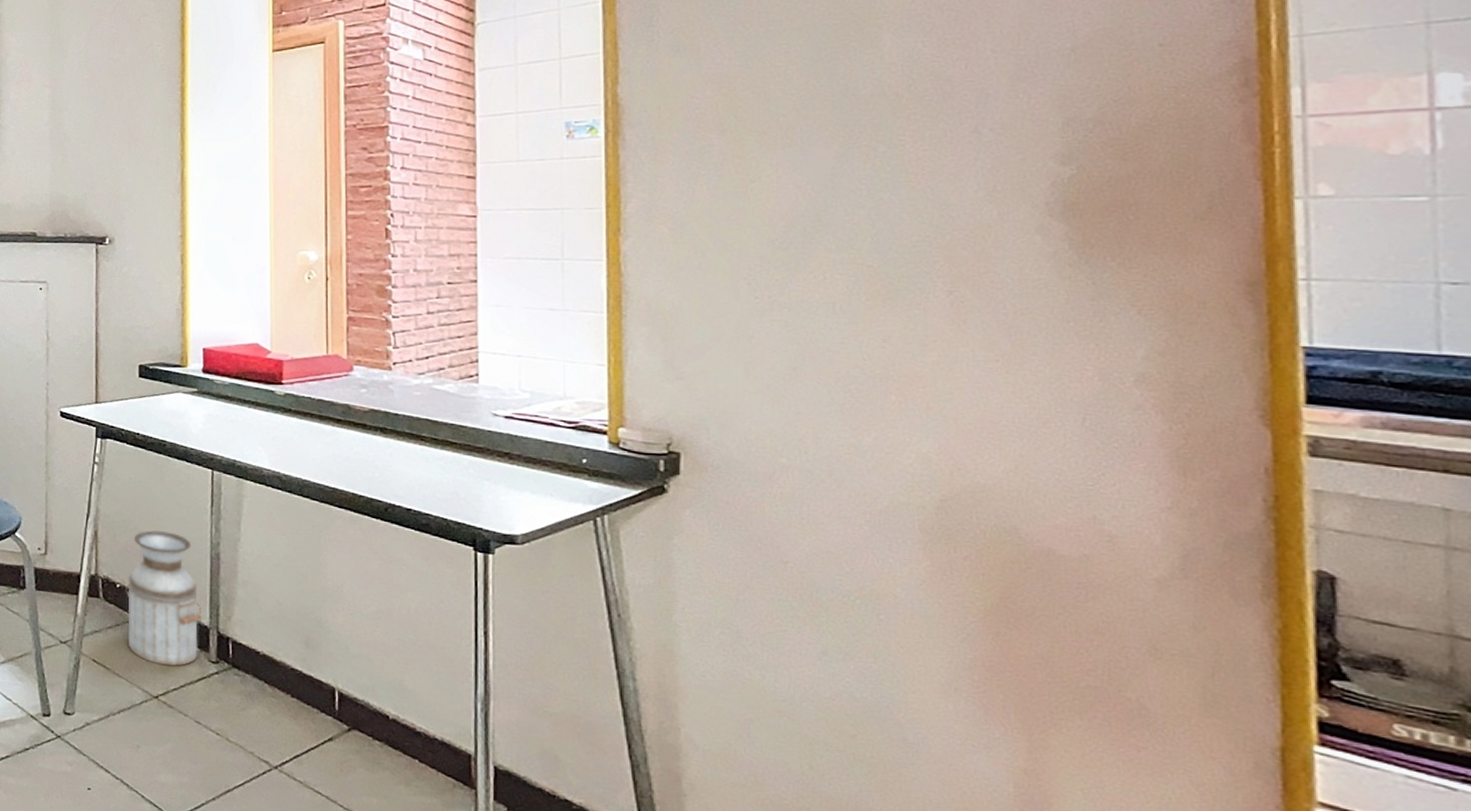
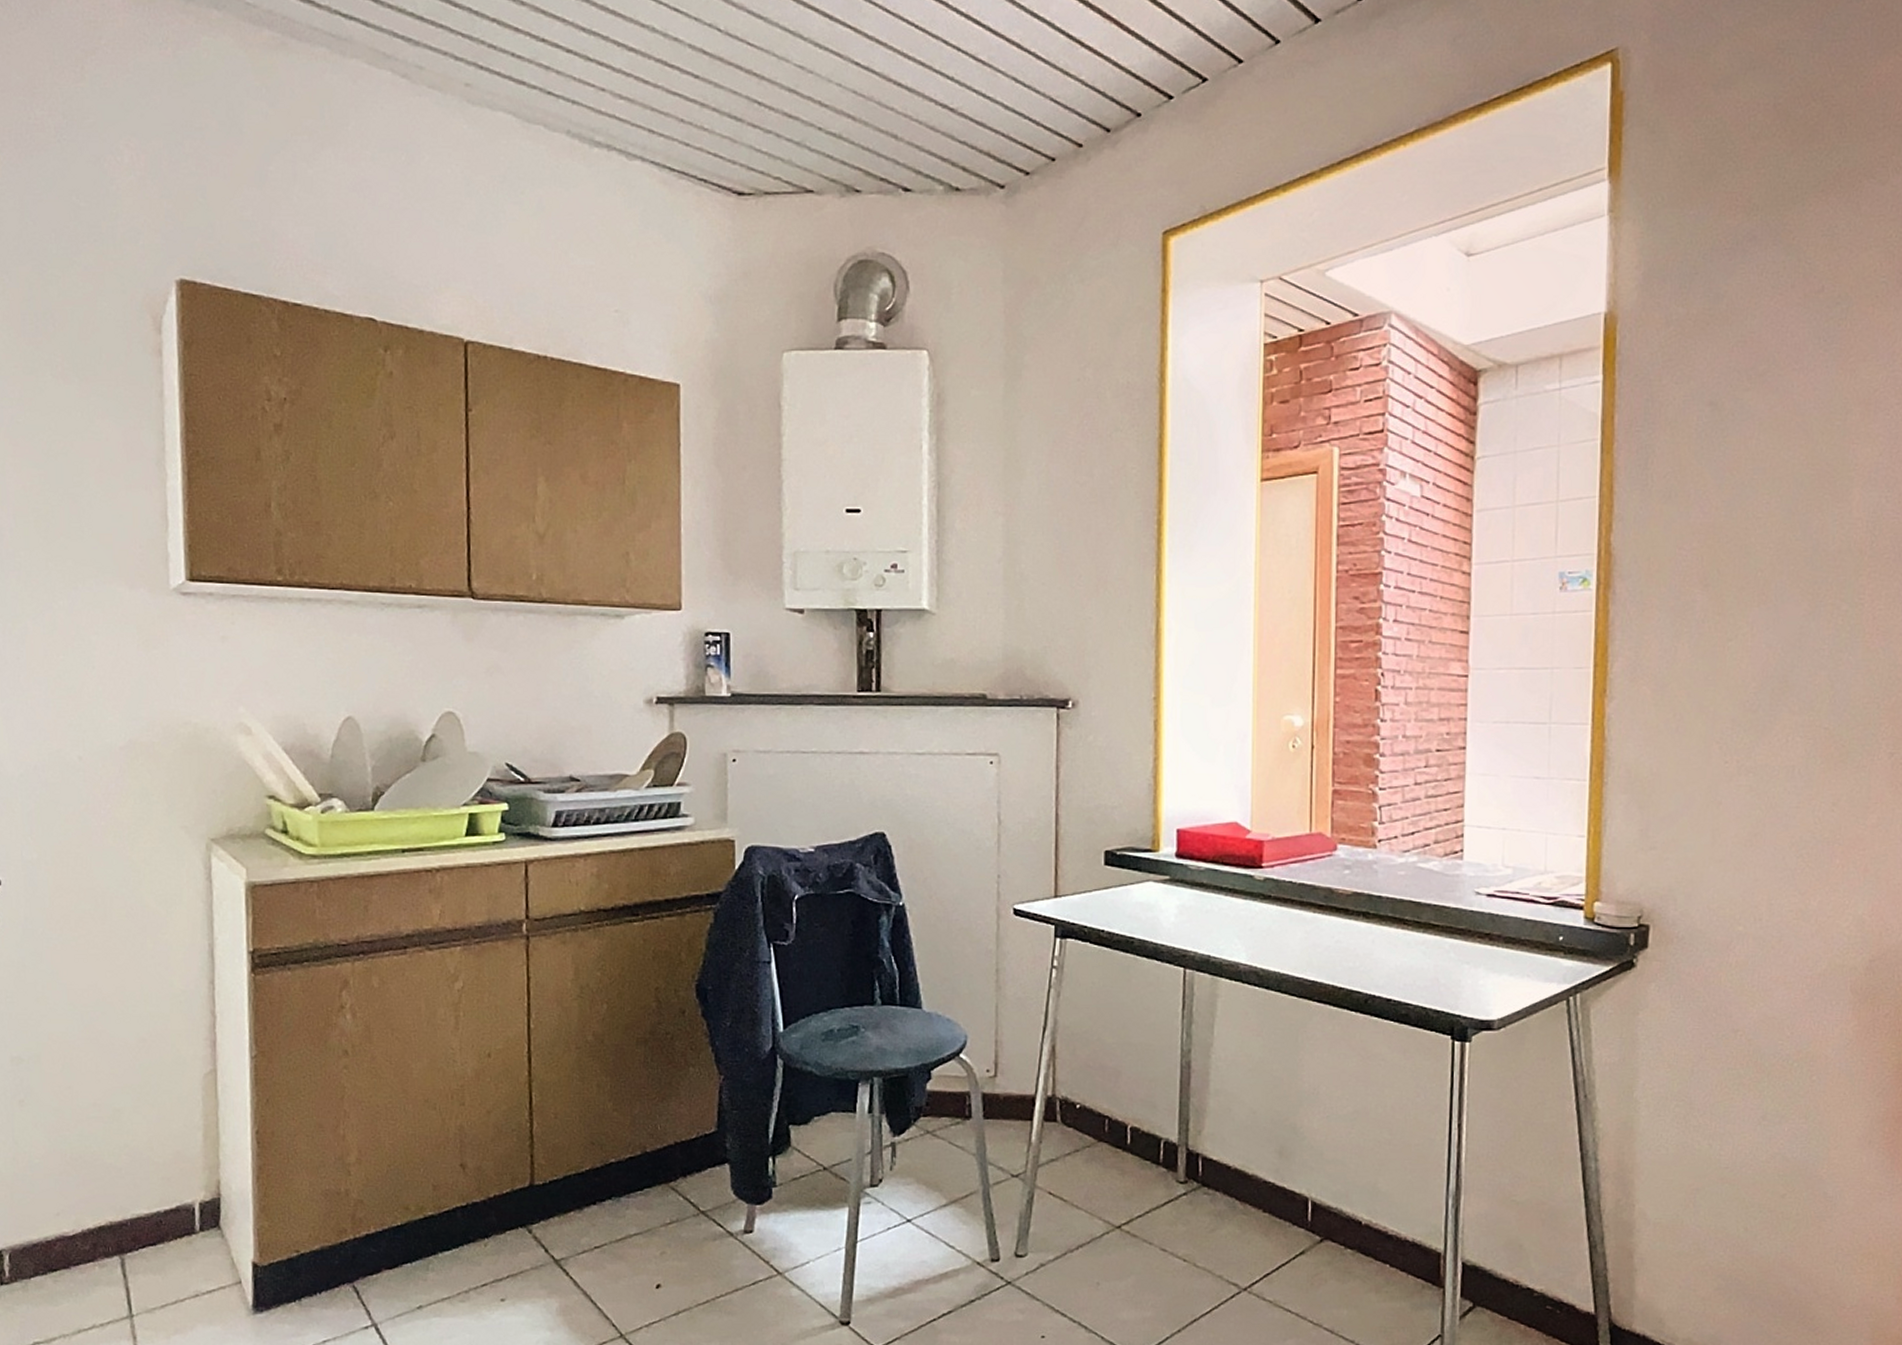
planter: present [125,530,202,666] -> none [1086,1041,1170,1191]

